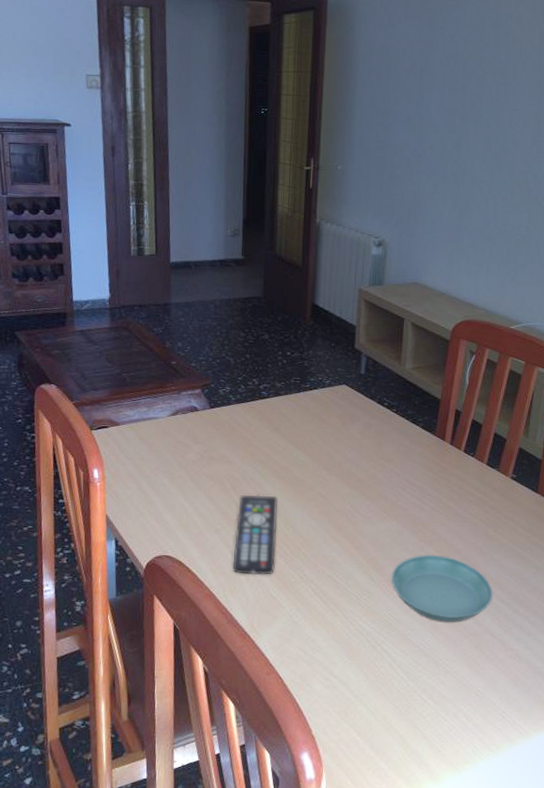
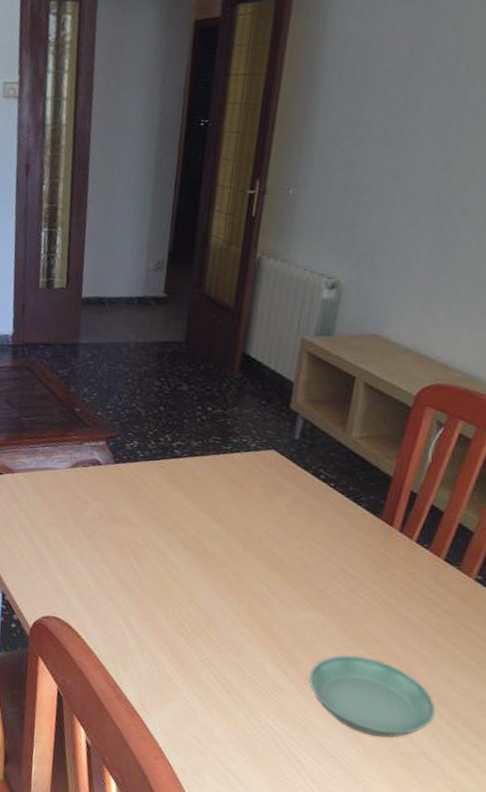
remote control: present [232,495,277,575] -> none [125,562,183,653]

